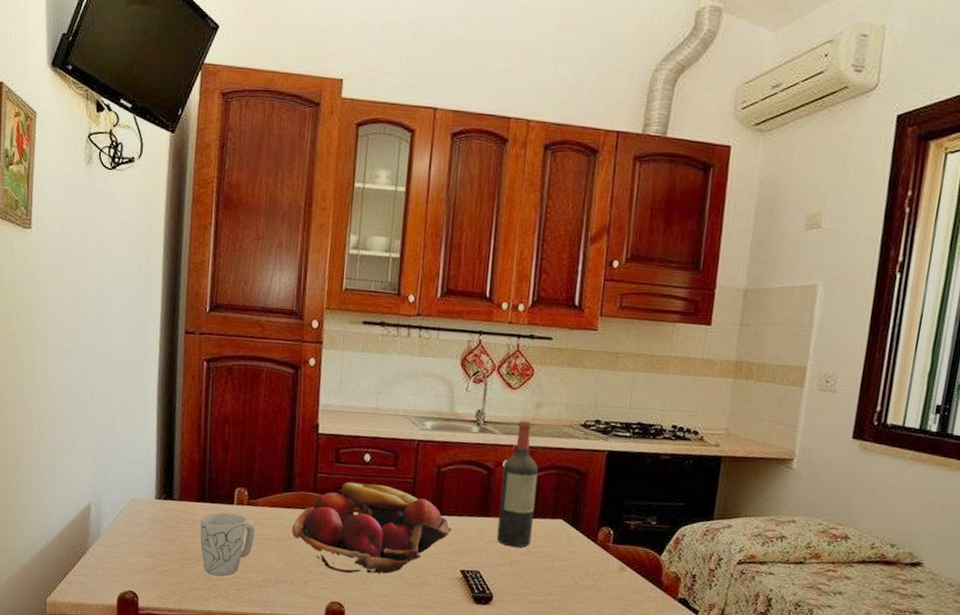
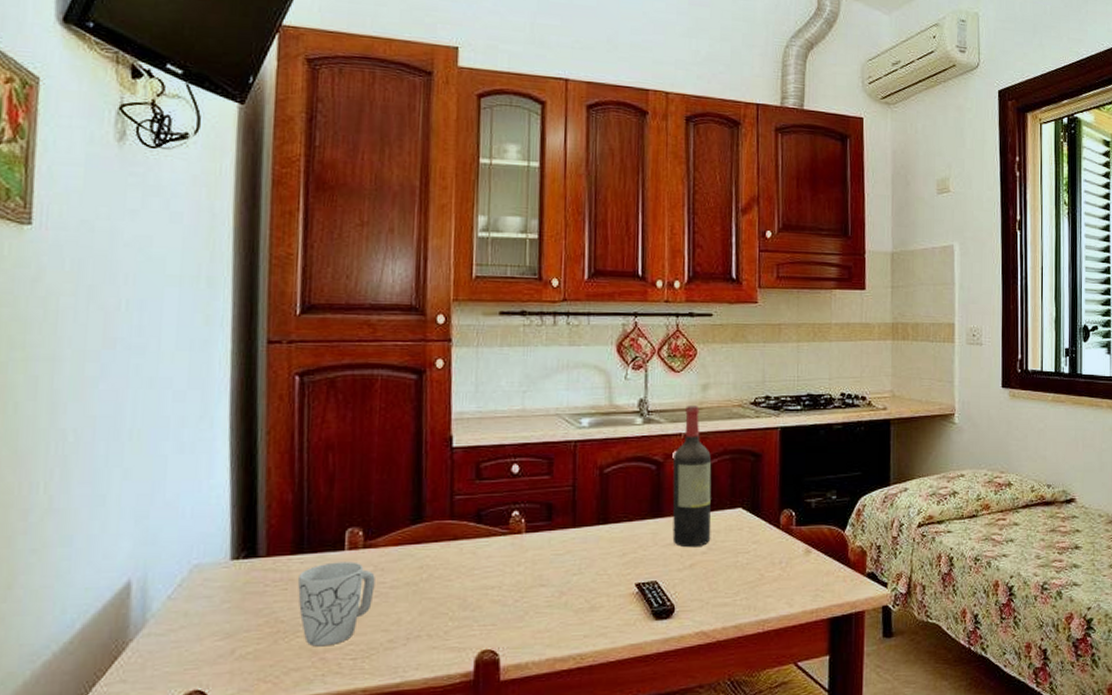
fruit basket: present [292,482,452,574] -> none [425,498,622,613]

